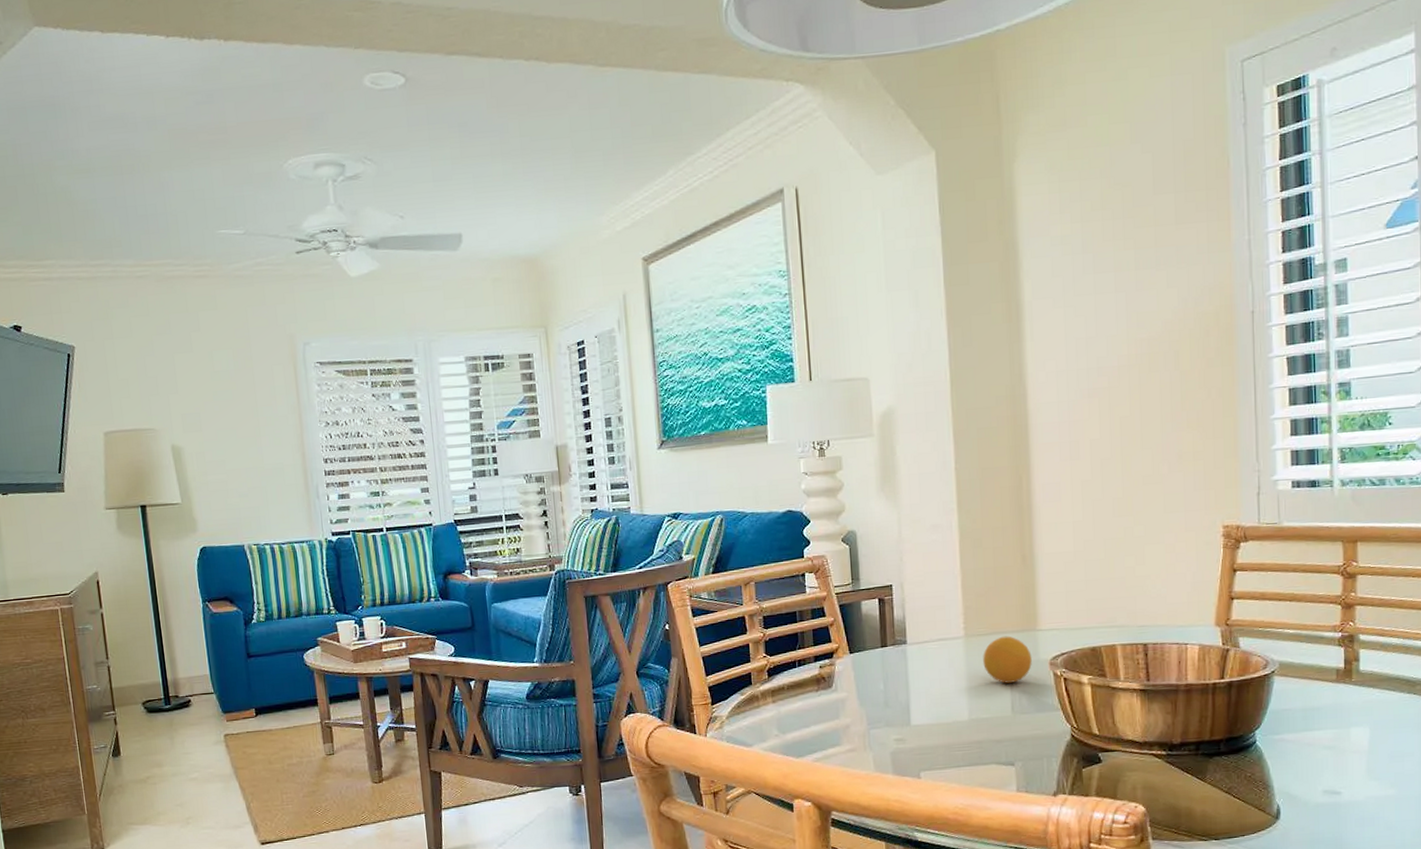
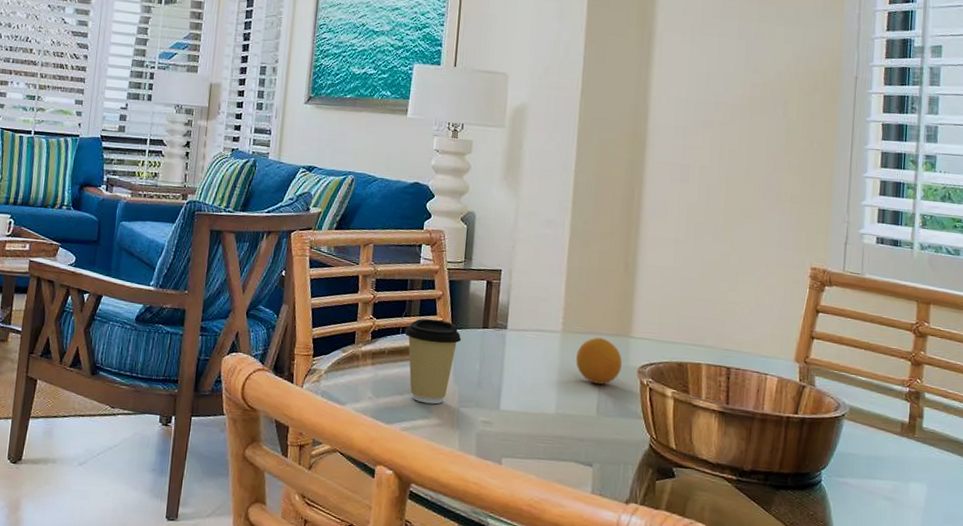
coffee cup: none [801,646,861,732] -> present [404,318,462,404]

